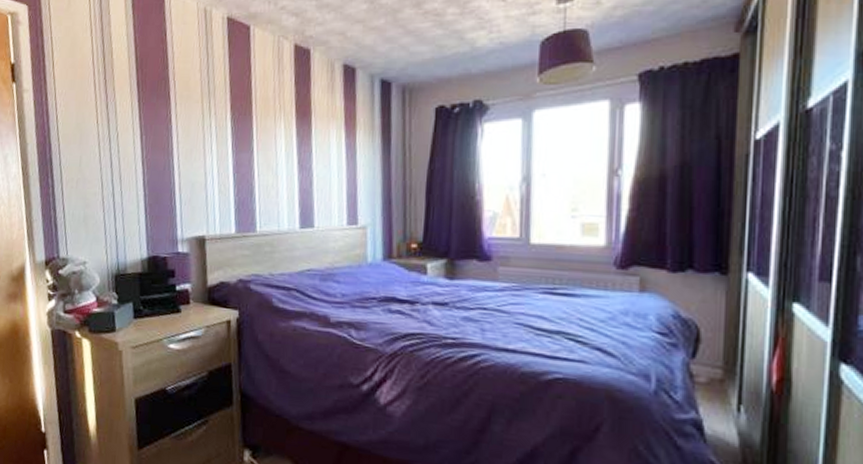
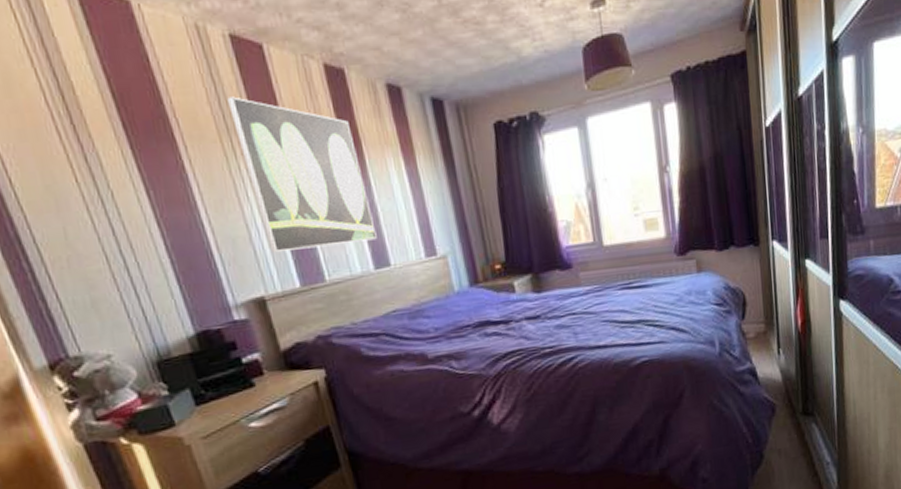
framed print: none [214,67,308,202] -> present [227,96,377,254]

